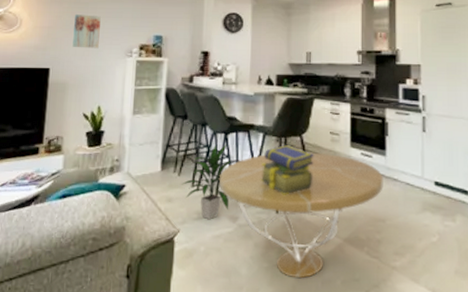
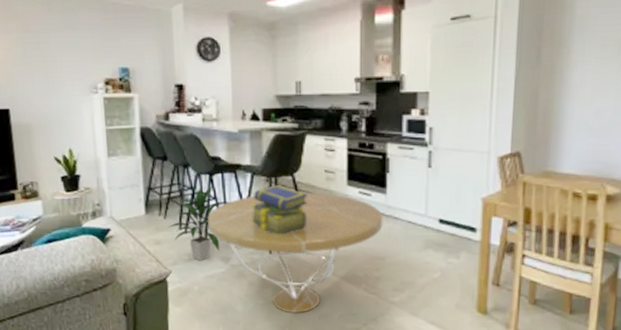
wall art: present [72,13,101,49] -> none [26,45,59,85]

